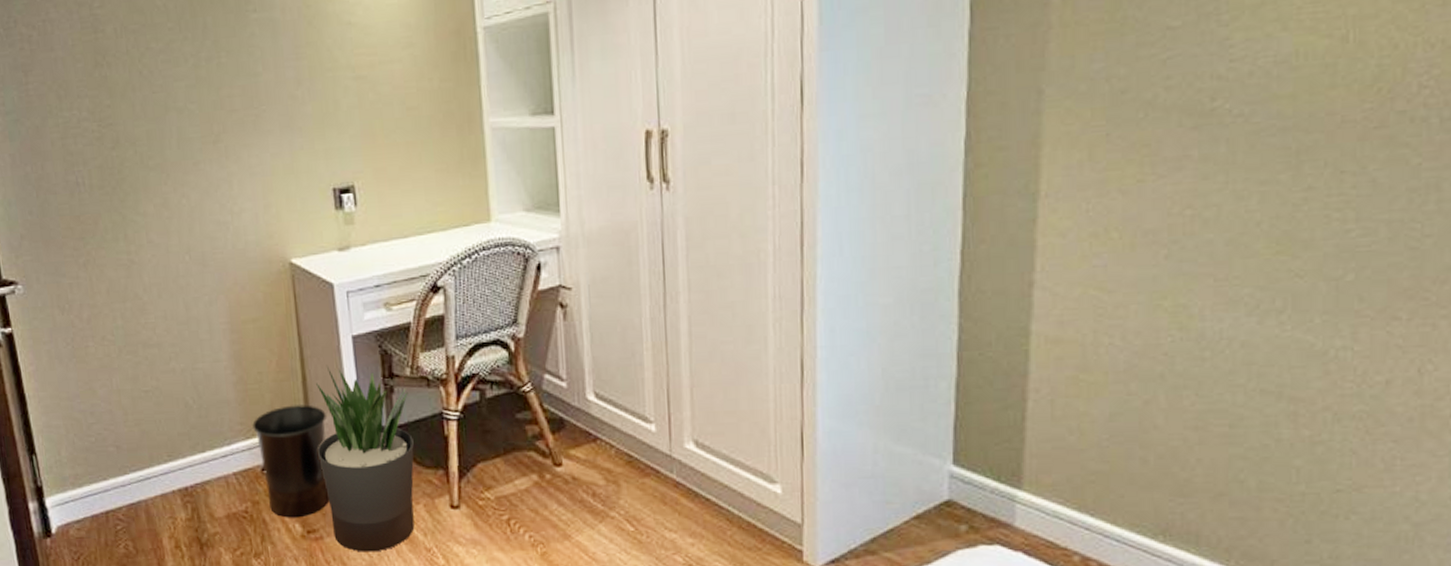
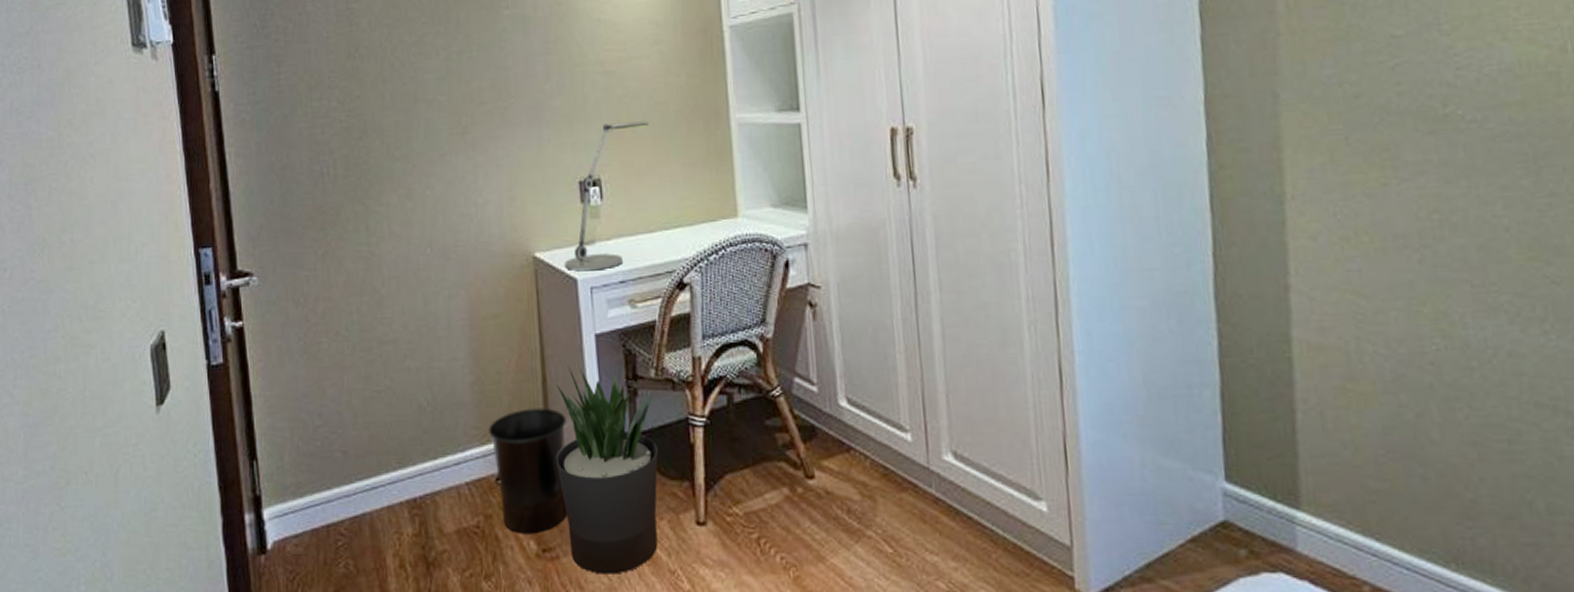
desk lamp: none [320,127,402,276] -> present [564,121,649,271]

